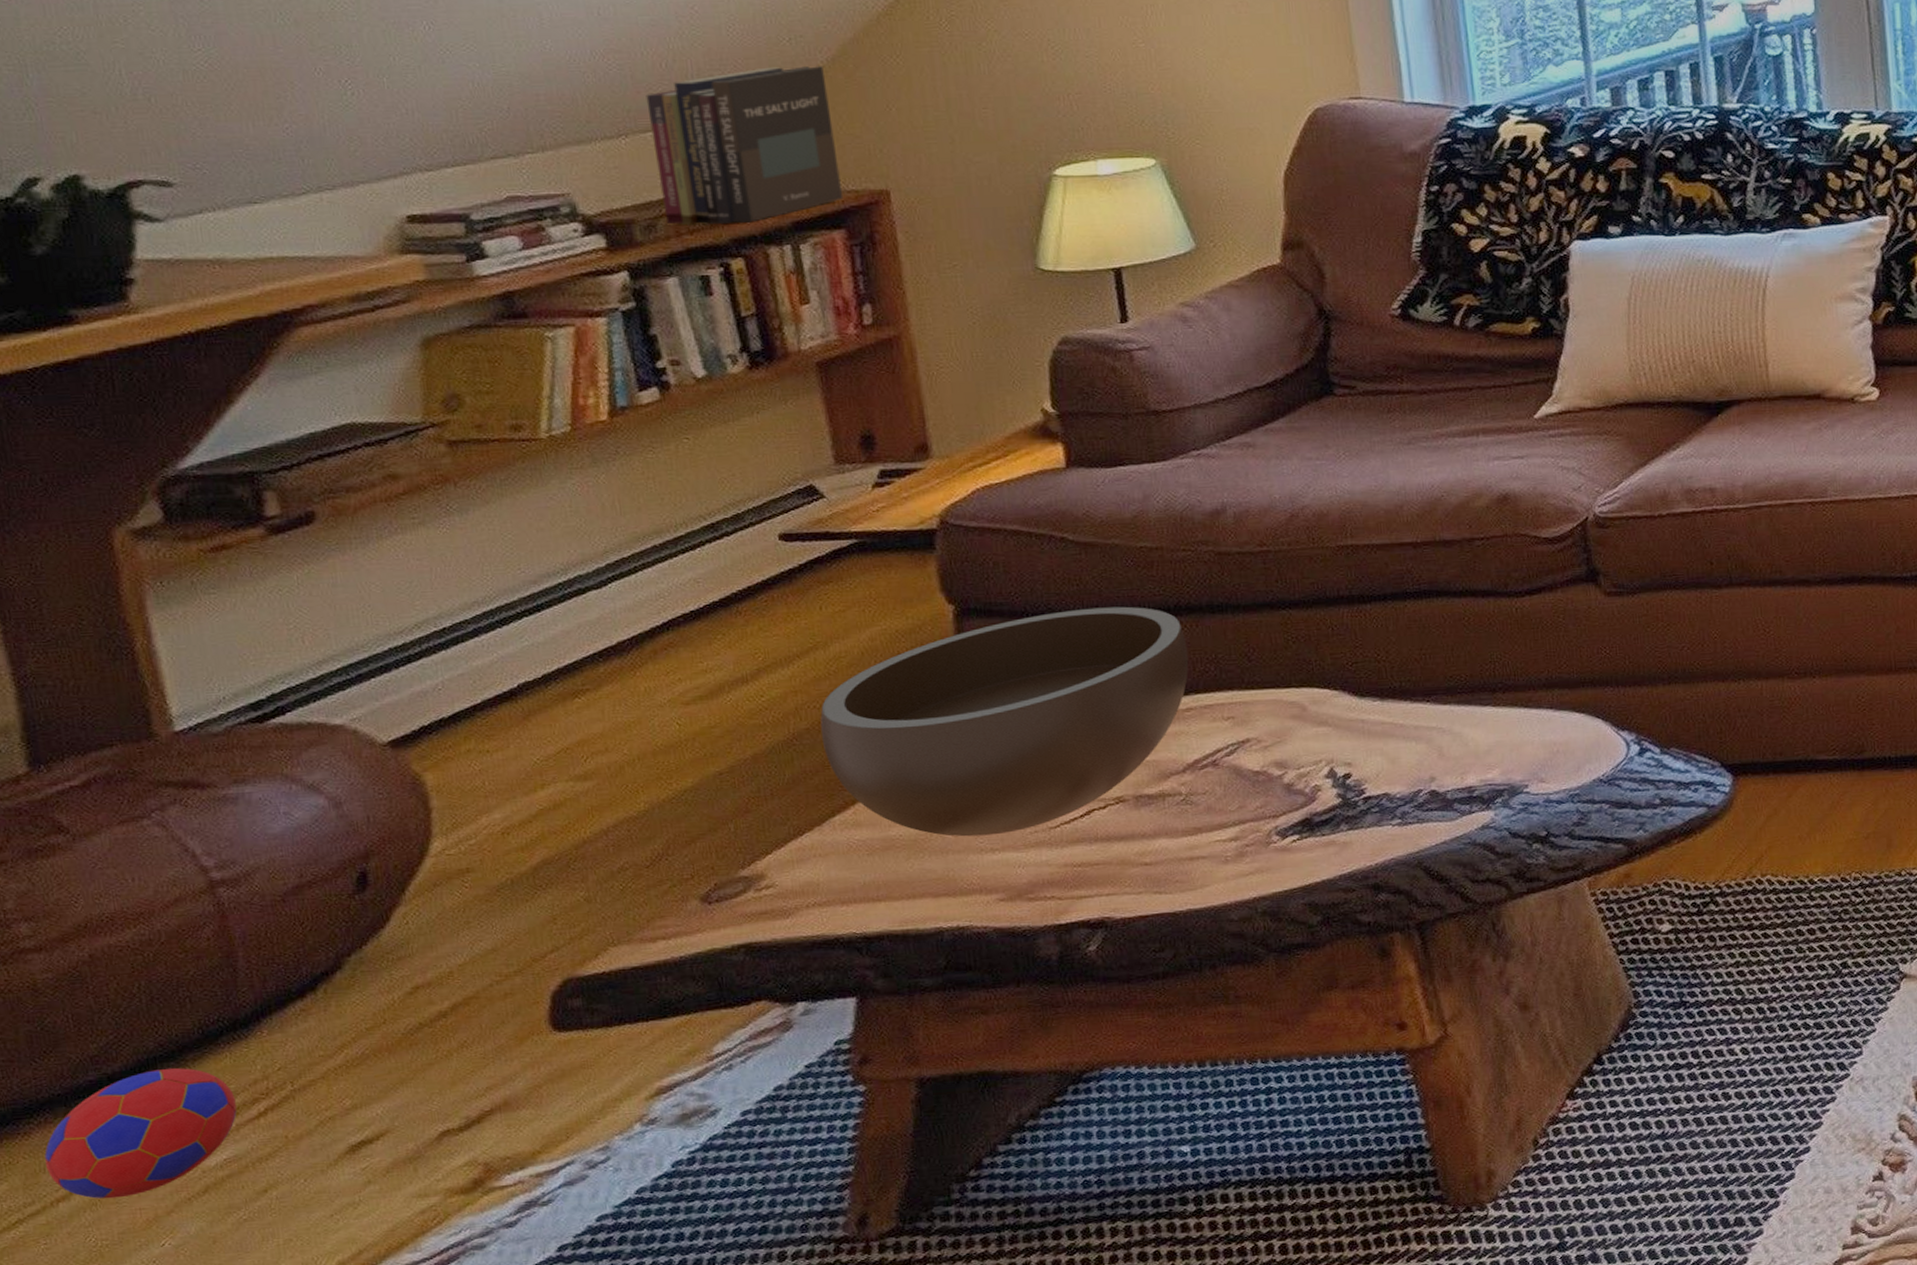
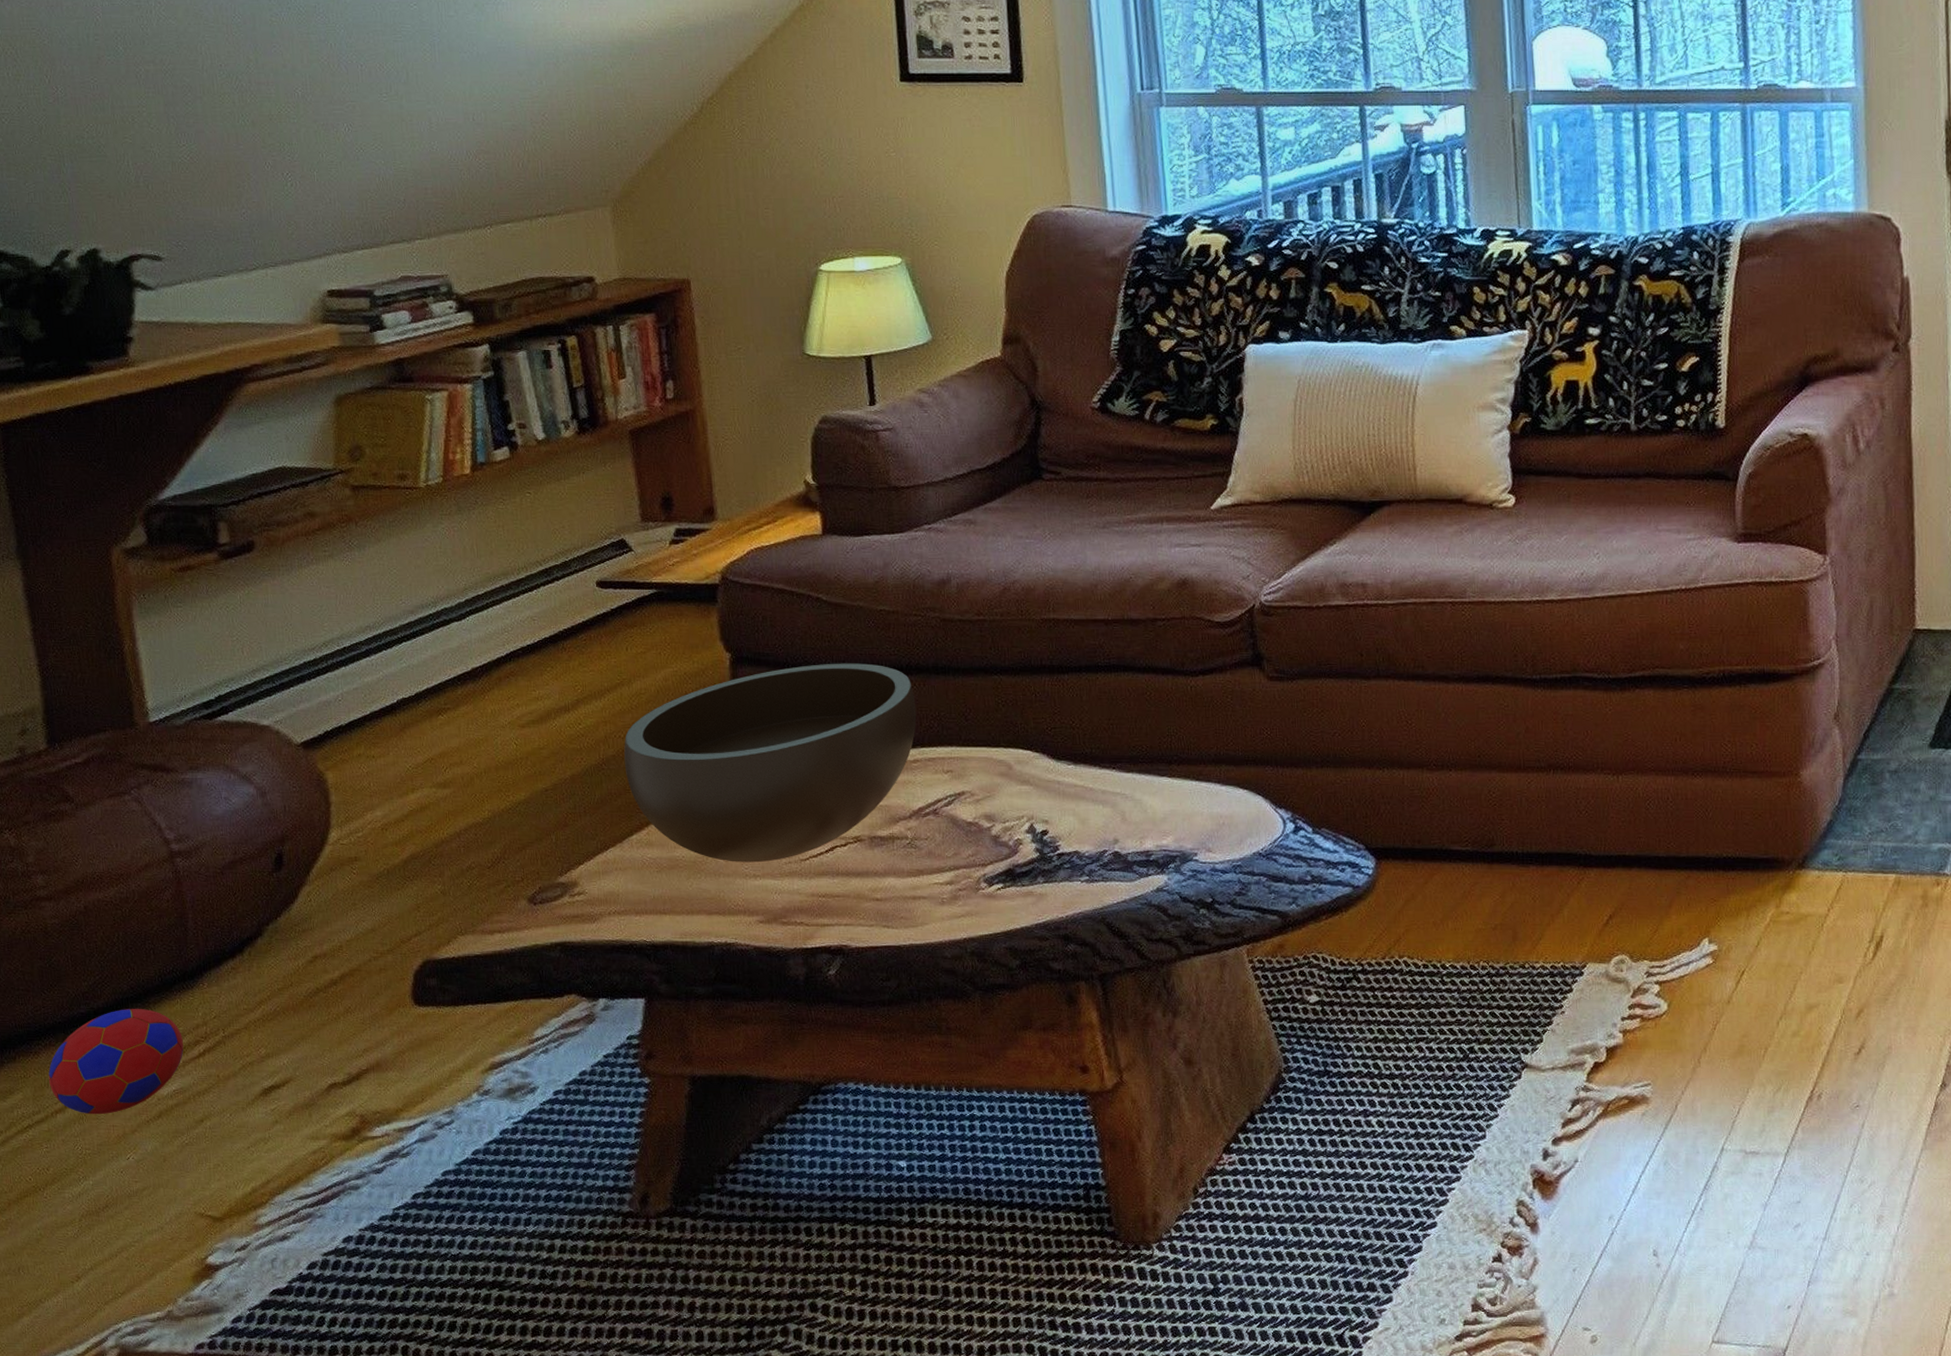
books: present [646,66,844,225] -> none [506,168,655,305]

